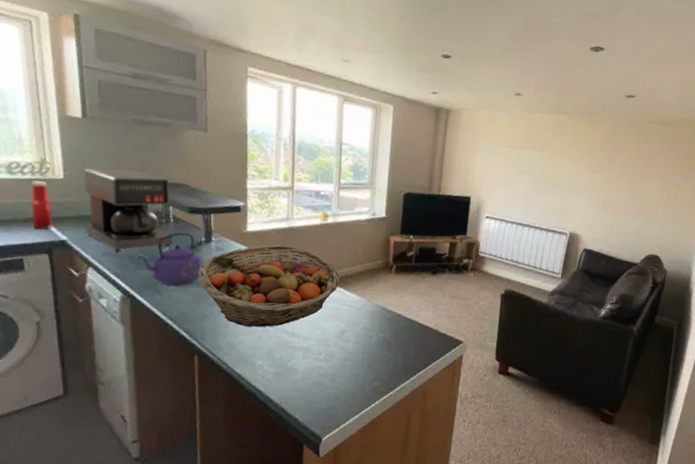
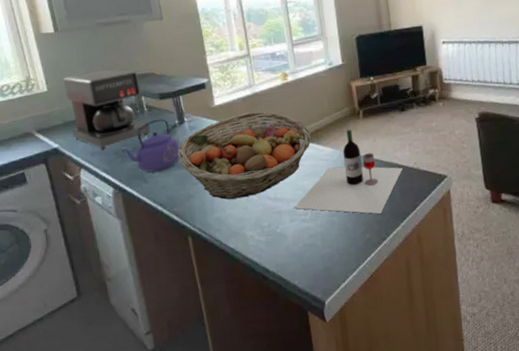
ketchup bottle: present [31,181,53,229] -> none [22,97,45,143]
wine bottle: none [309,280,423,365] -> present [294,129,403,214]

